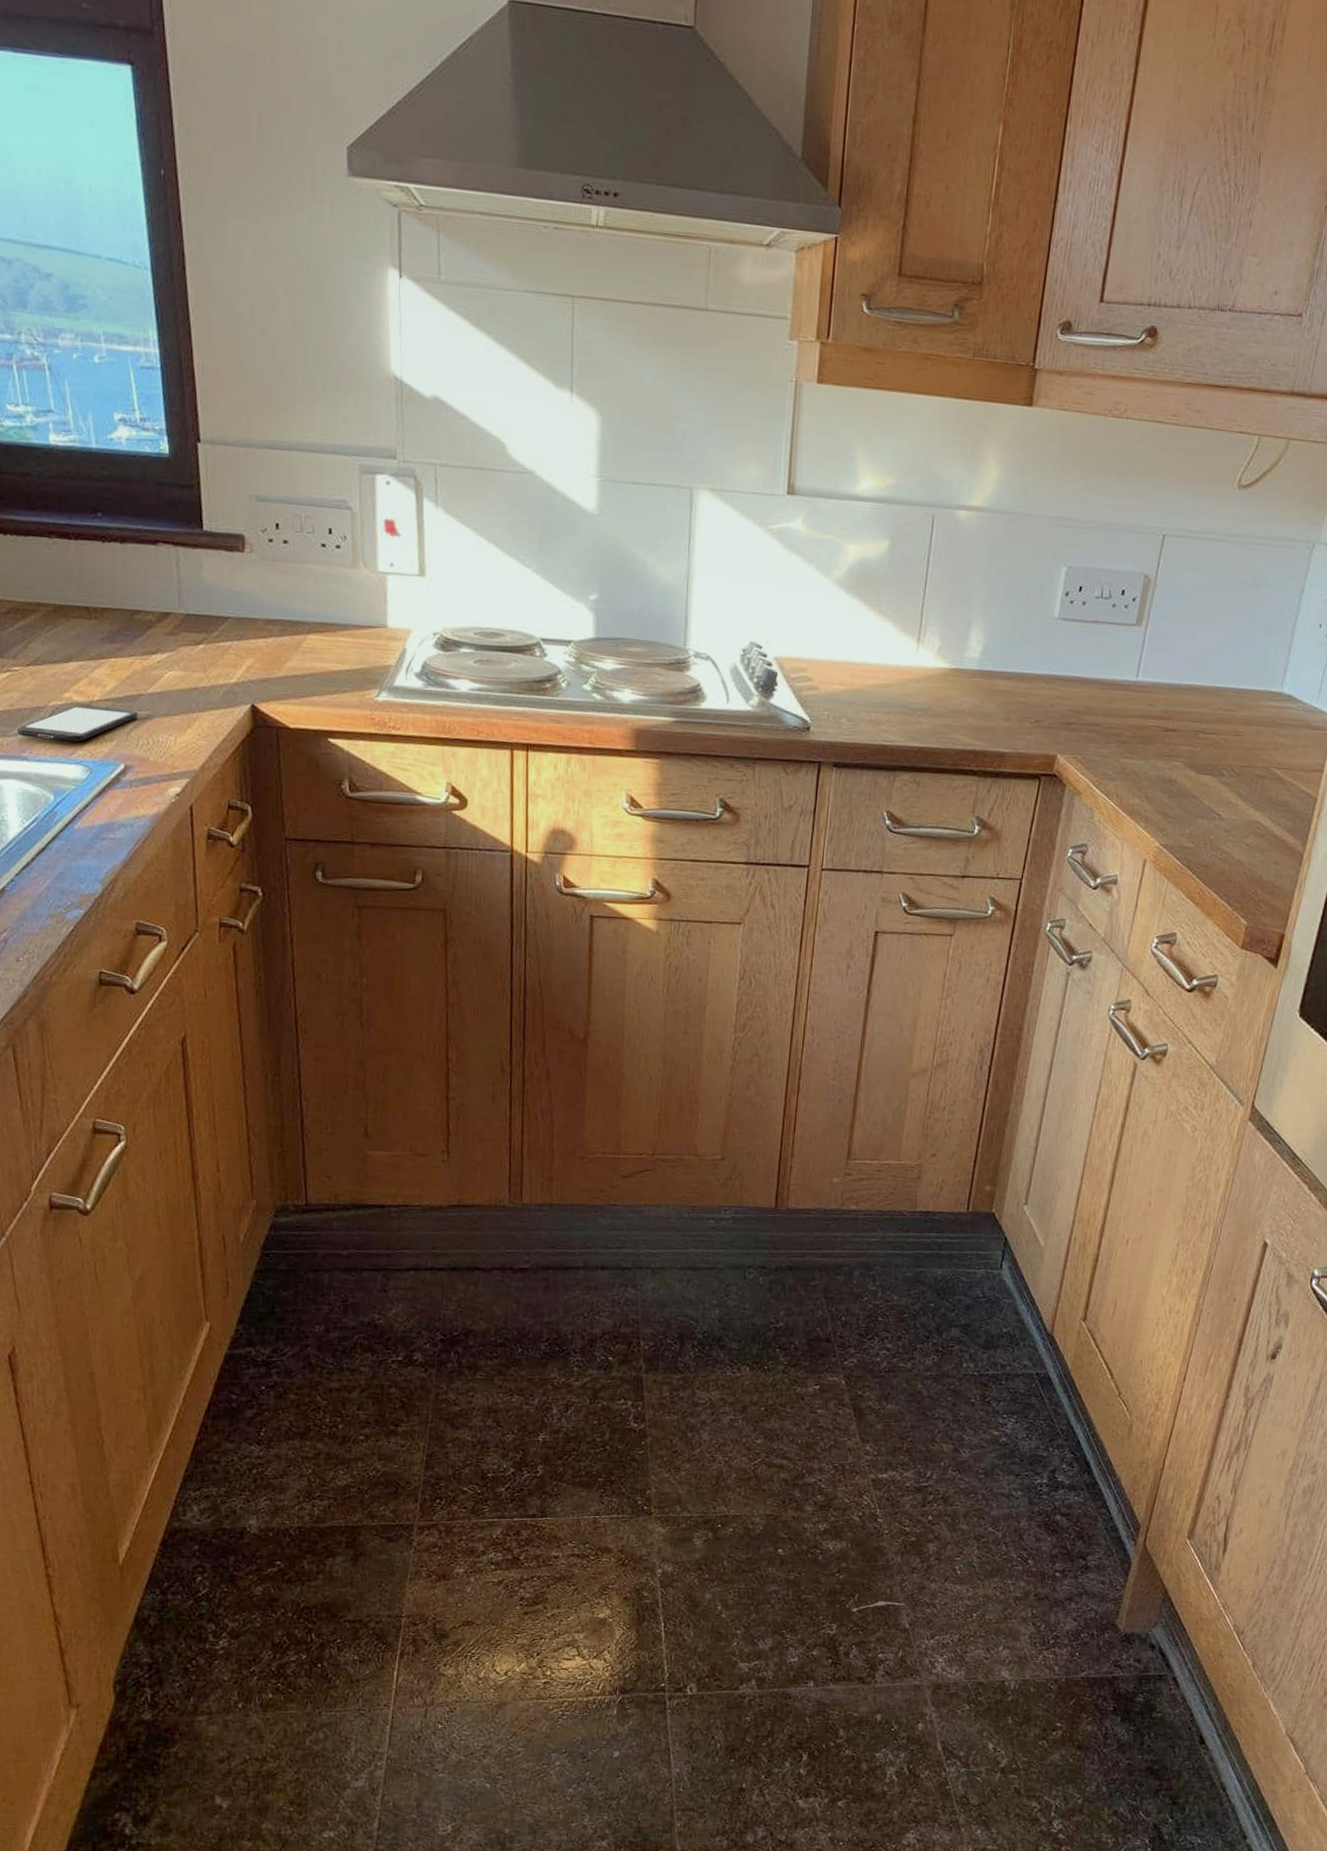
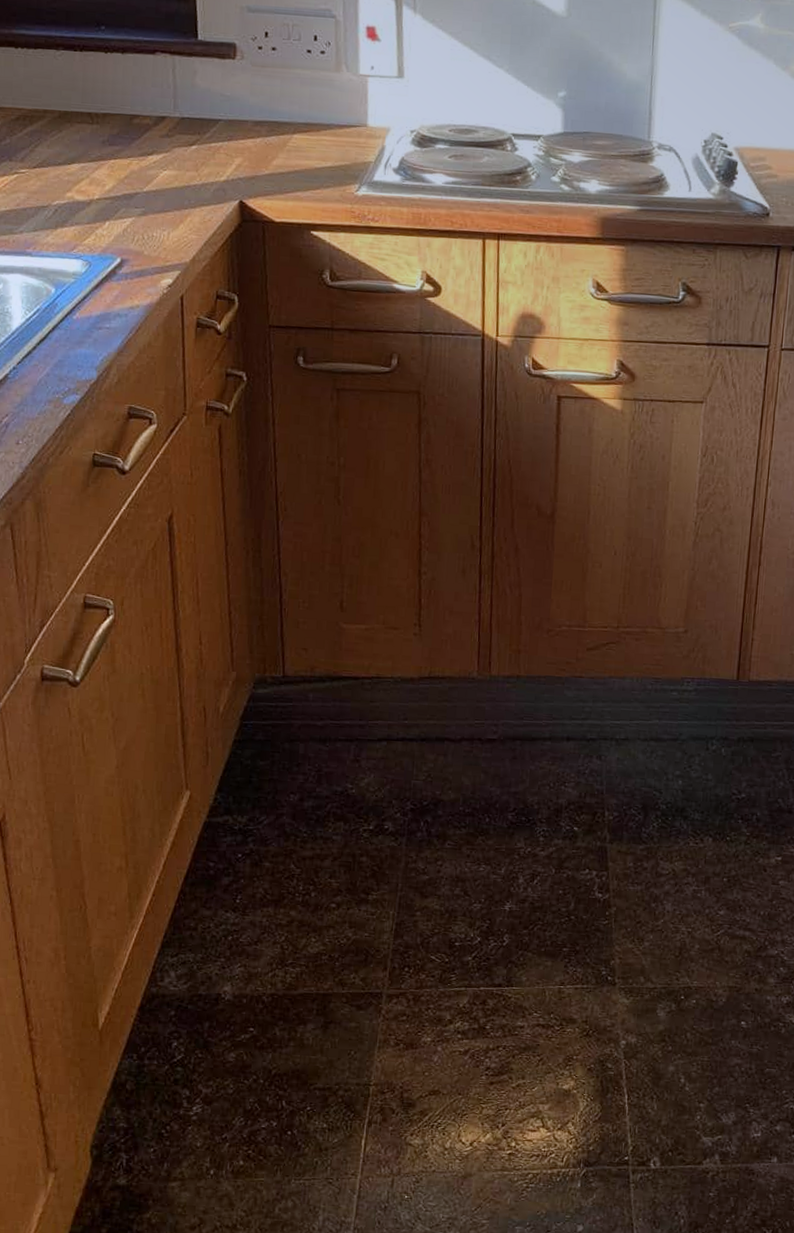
smartphone: present [16,704,138,742] -> none [22,203,135,238]

